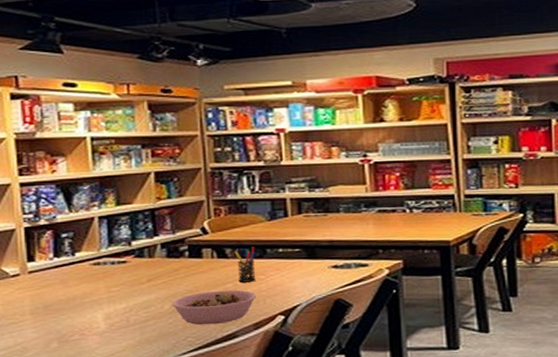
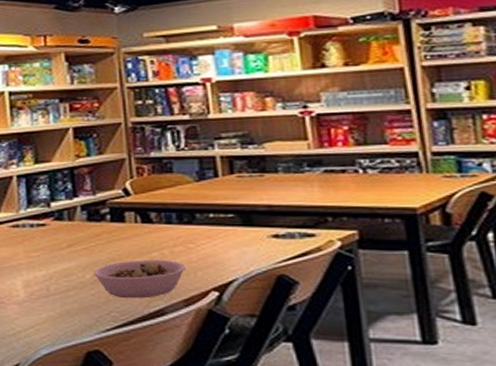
pen holder: present [234,247,257,282] -> none [159,211,184,251]

